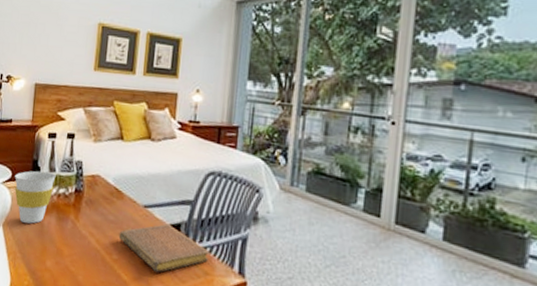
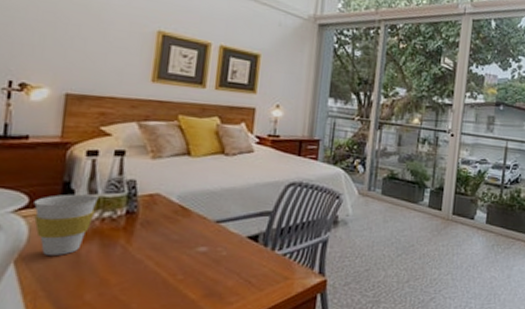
notebook: present [118,224,209,273] -> none [184,237,289,286]

